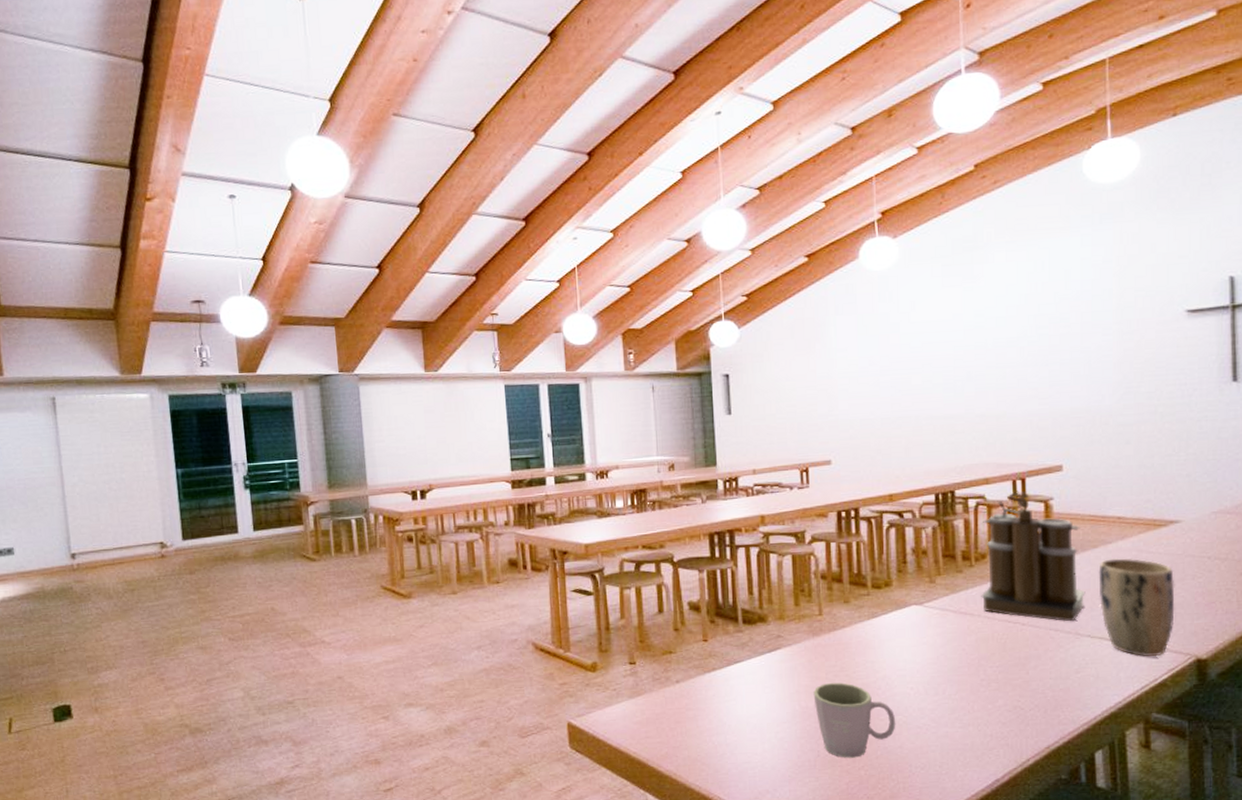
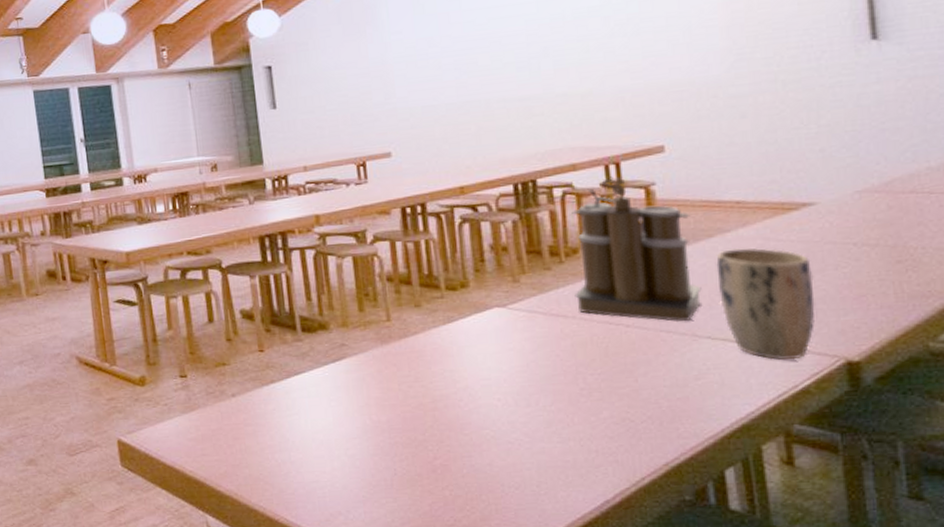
mug: present [813,682,896,758] -> none [385,393,483,477]

